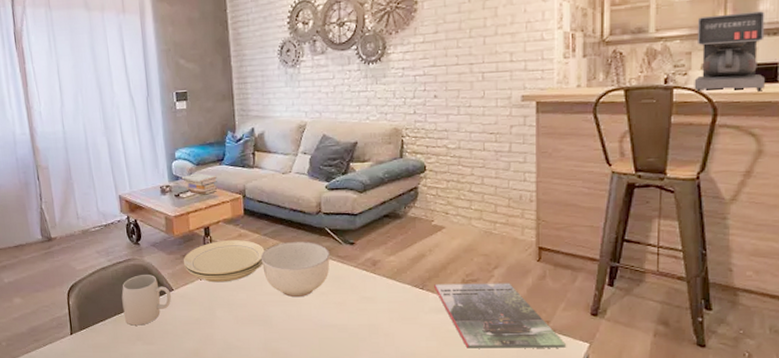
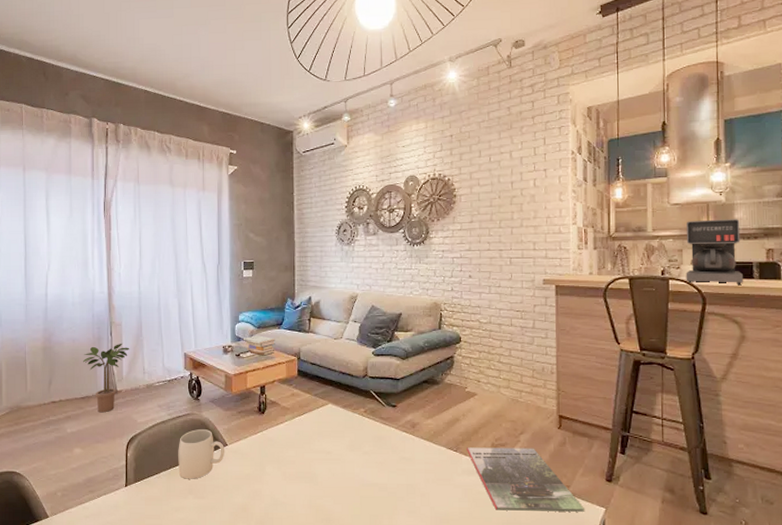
potted plant: none [12,187,60,261] -> present [83,343,130,413]
plate: present [183,239,265,283] -> none [238,398,315,439]
bowl: present [260,241,331,297] -> none [310,402,375,455]

